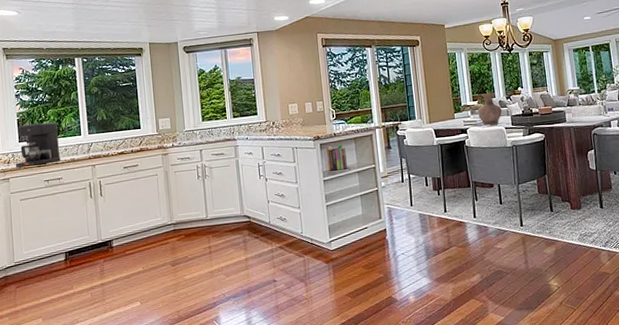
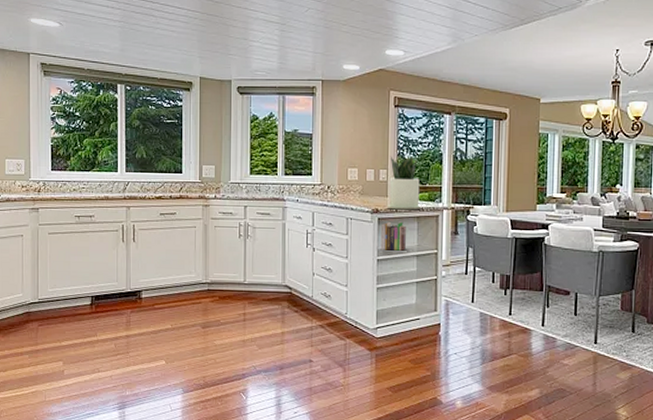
coffee maker: present [15,122,61,169] -> none [45,152,94,199]
planter: none [324,87,357,135] -> present [386,156,422,210]
vase: present [477,92,502,126] -> none [563,186,594,224]

